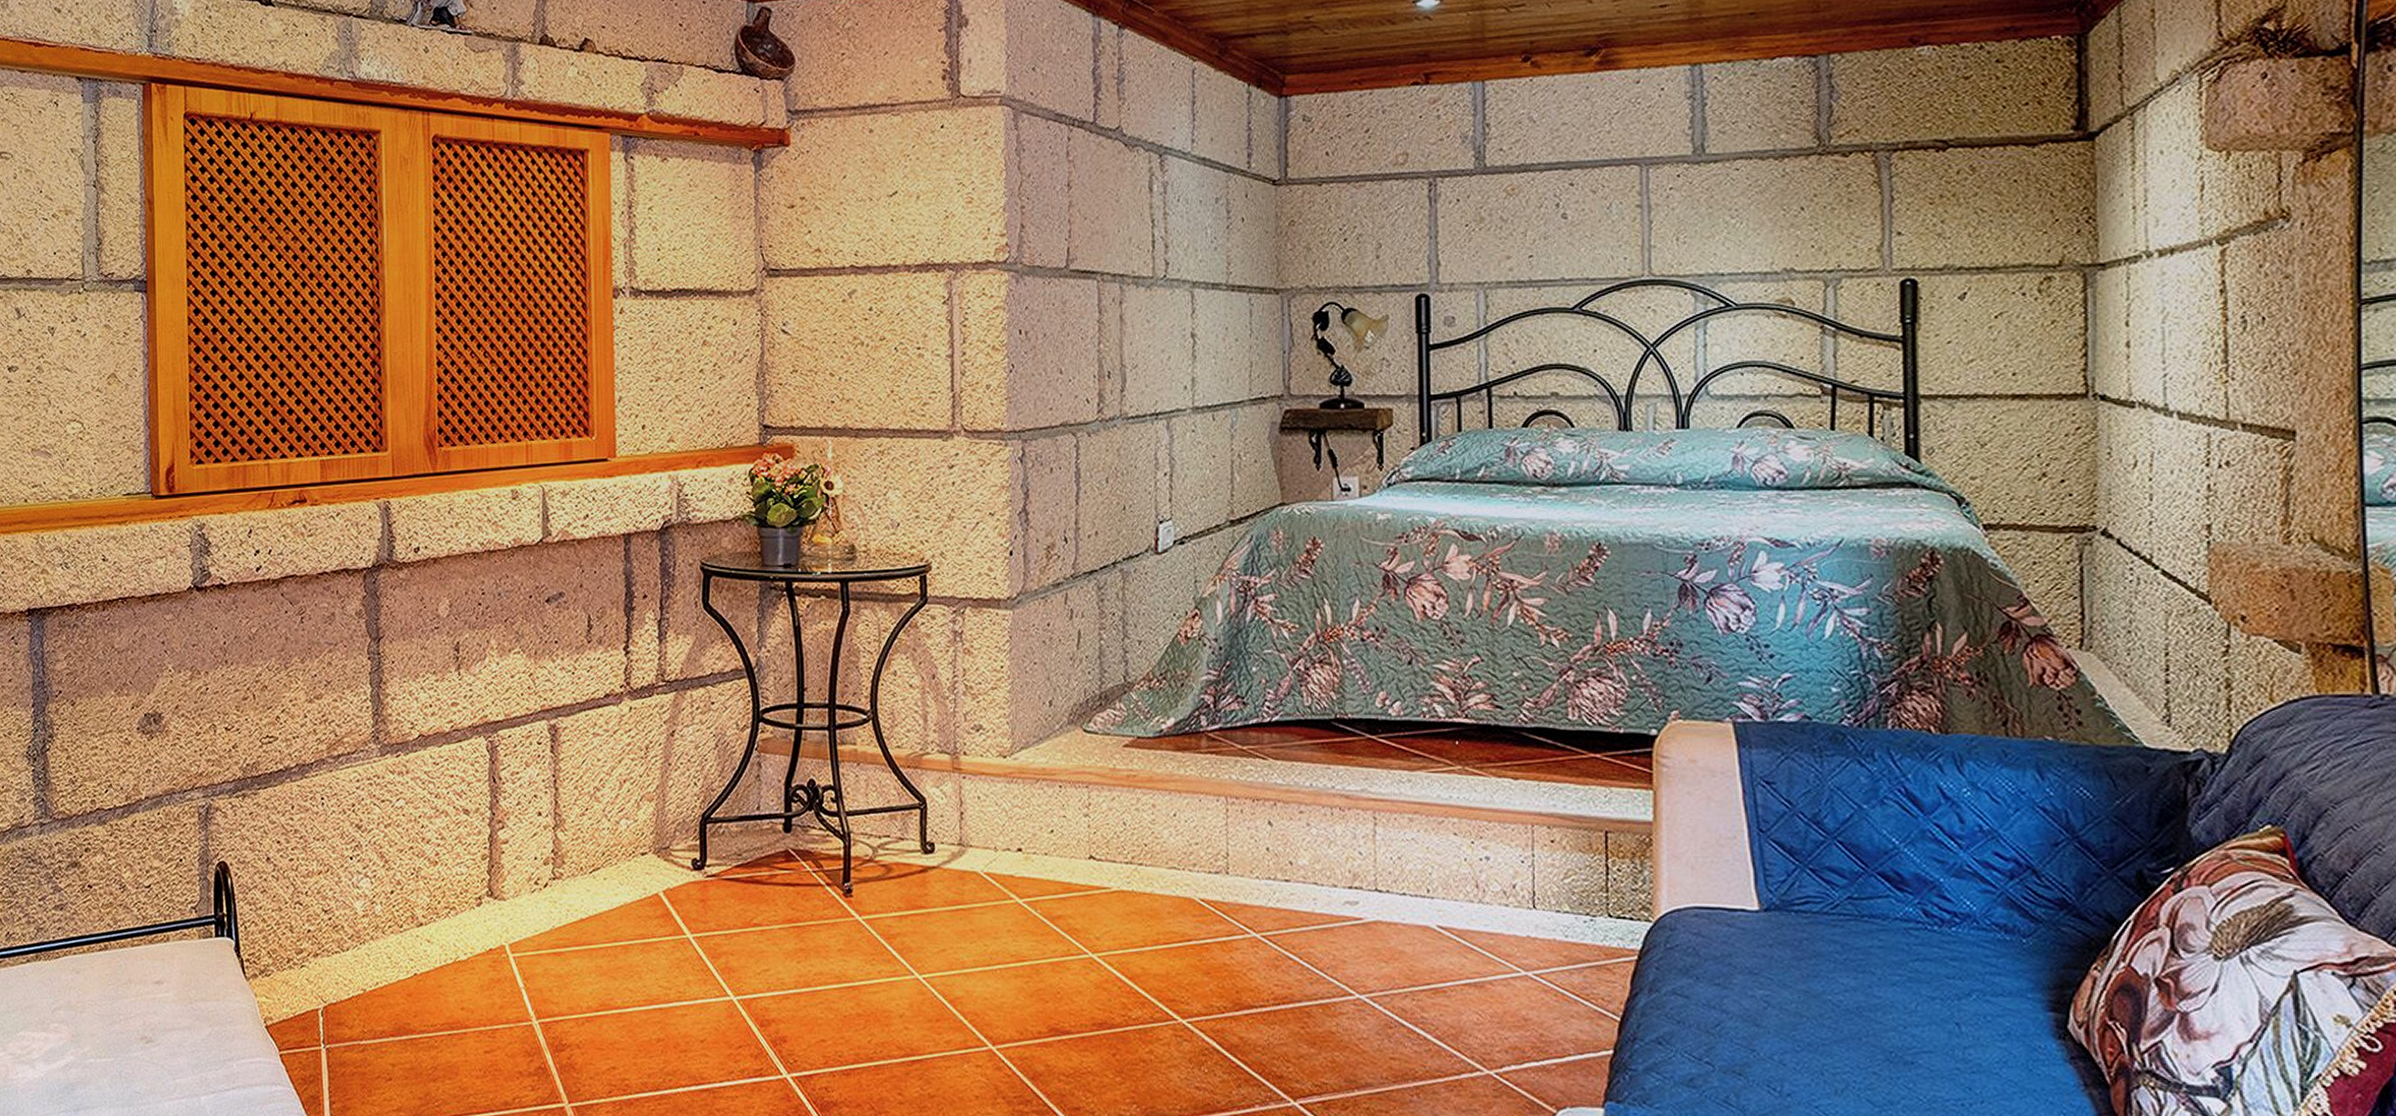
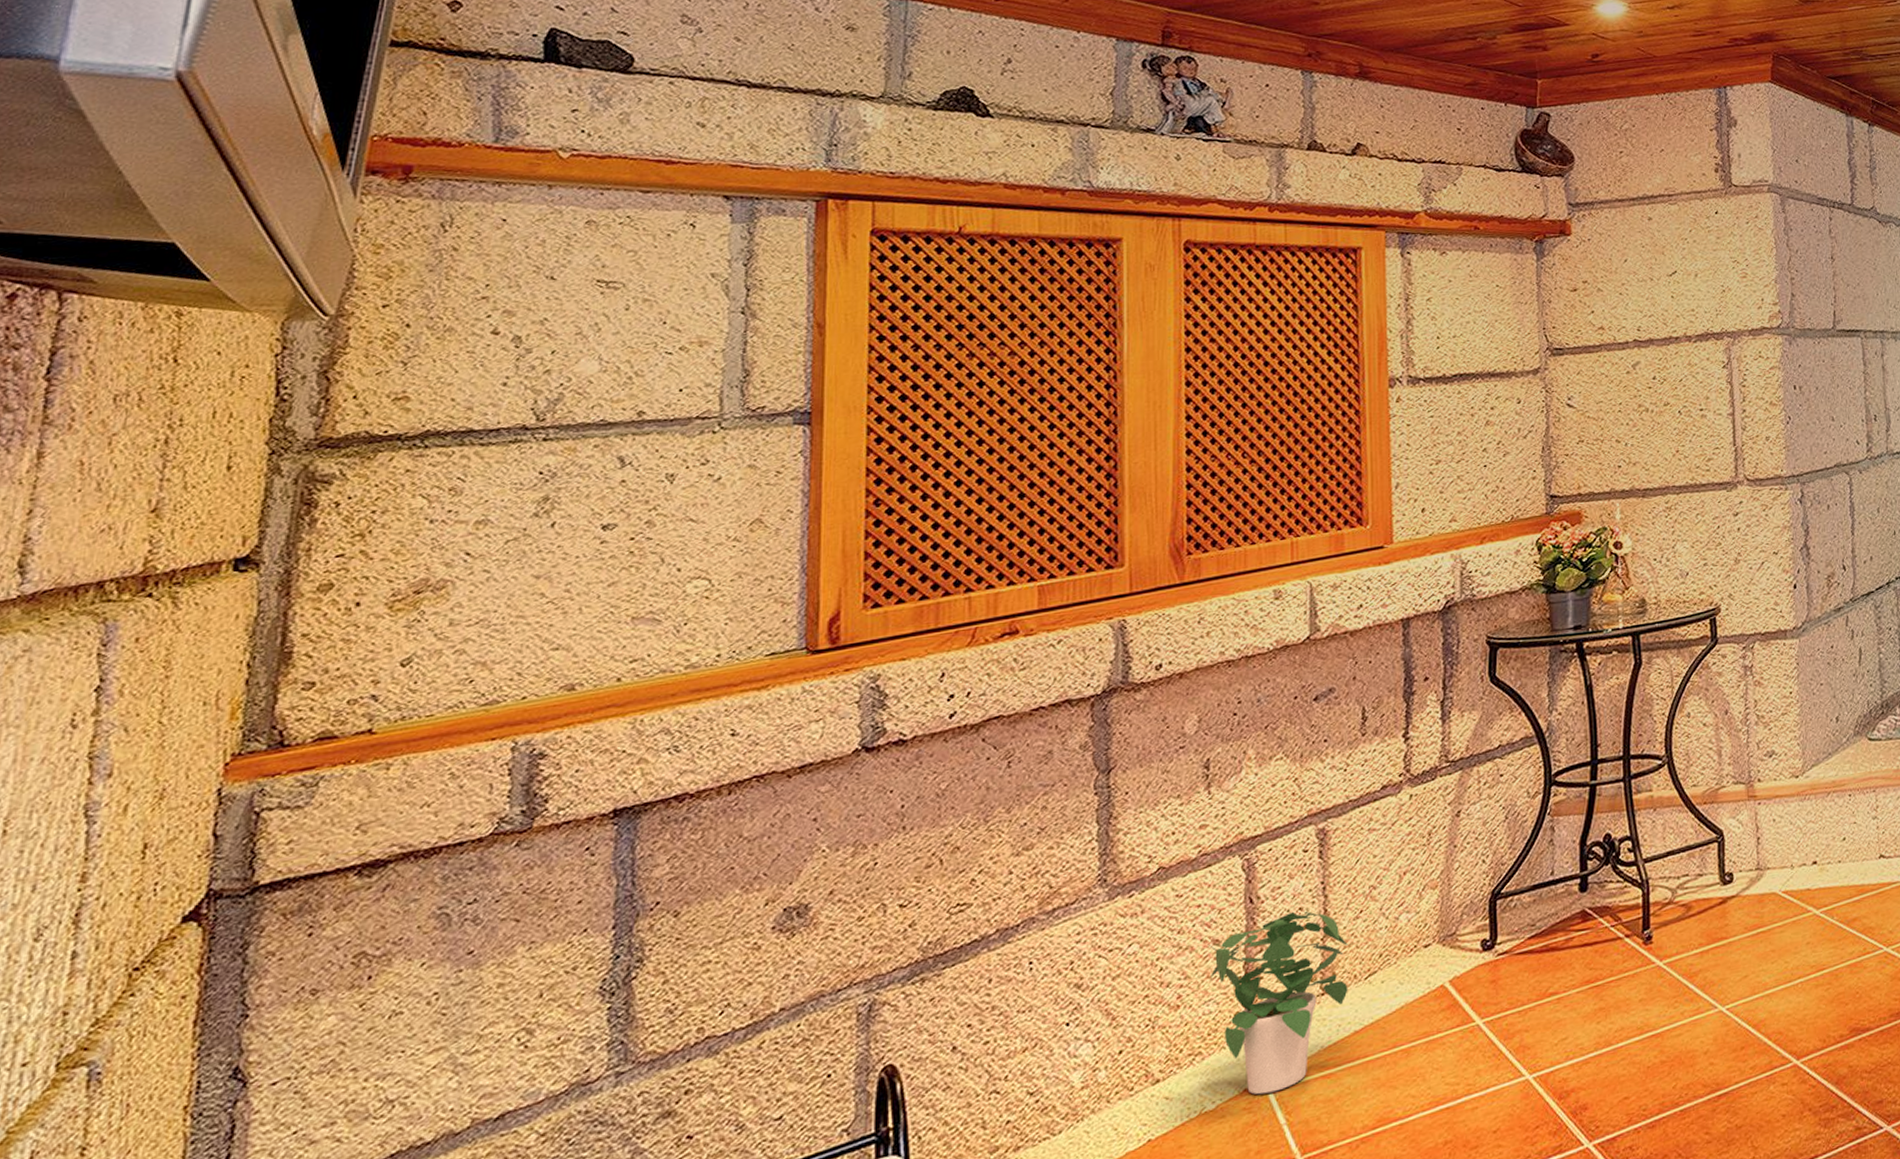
potted plant: none [459,797,576,958] -> present [1208,911,1348,1095]

